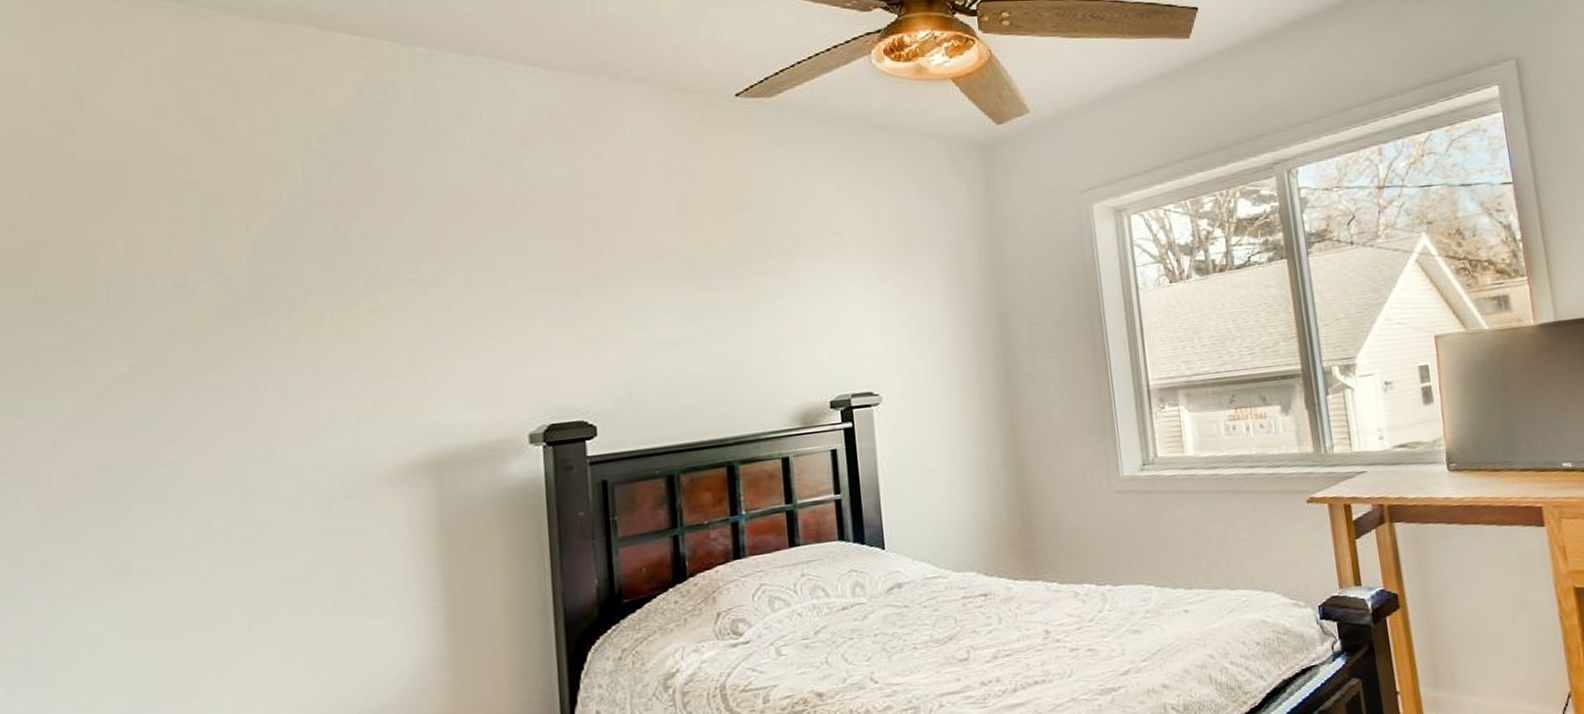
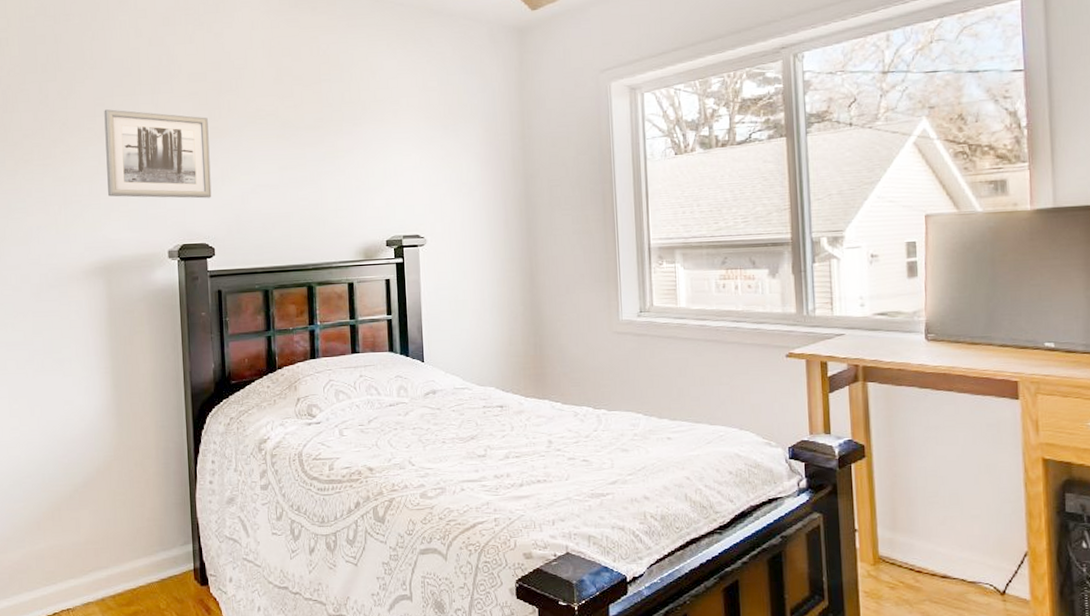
wall art: none [433,253,592,368] -> present [104,109,212,199]

